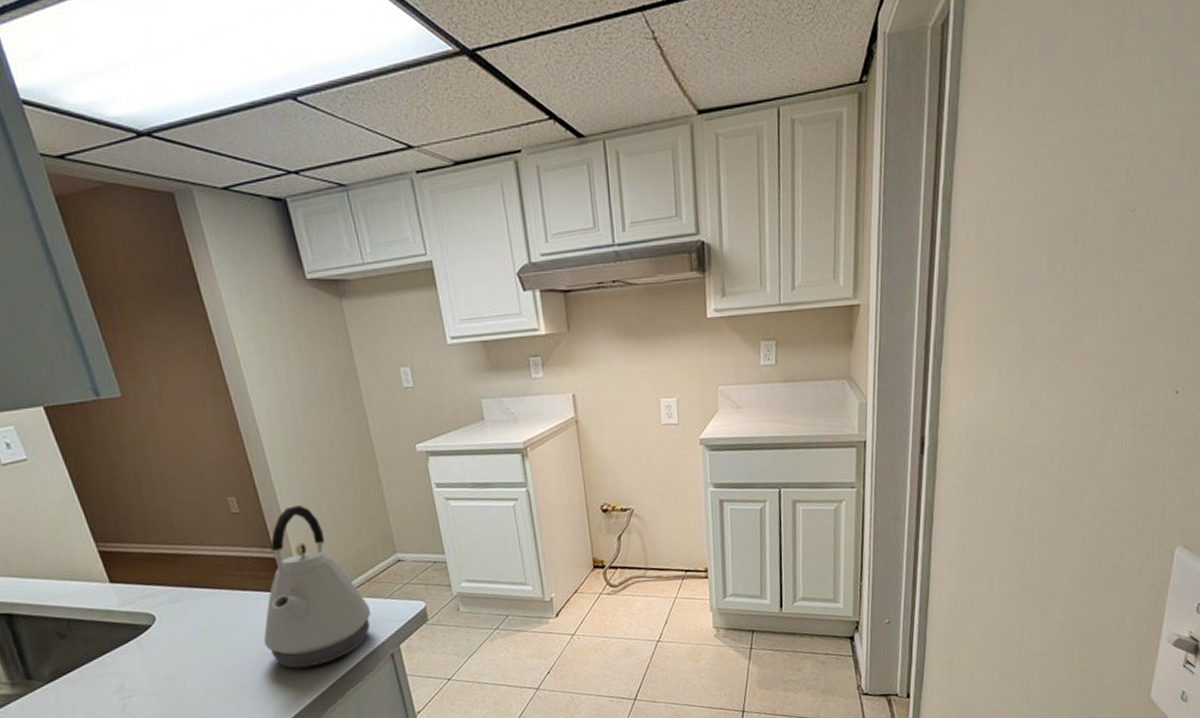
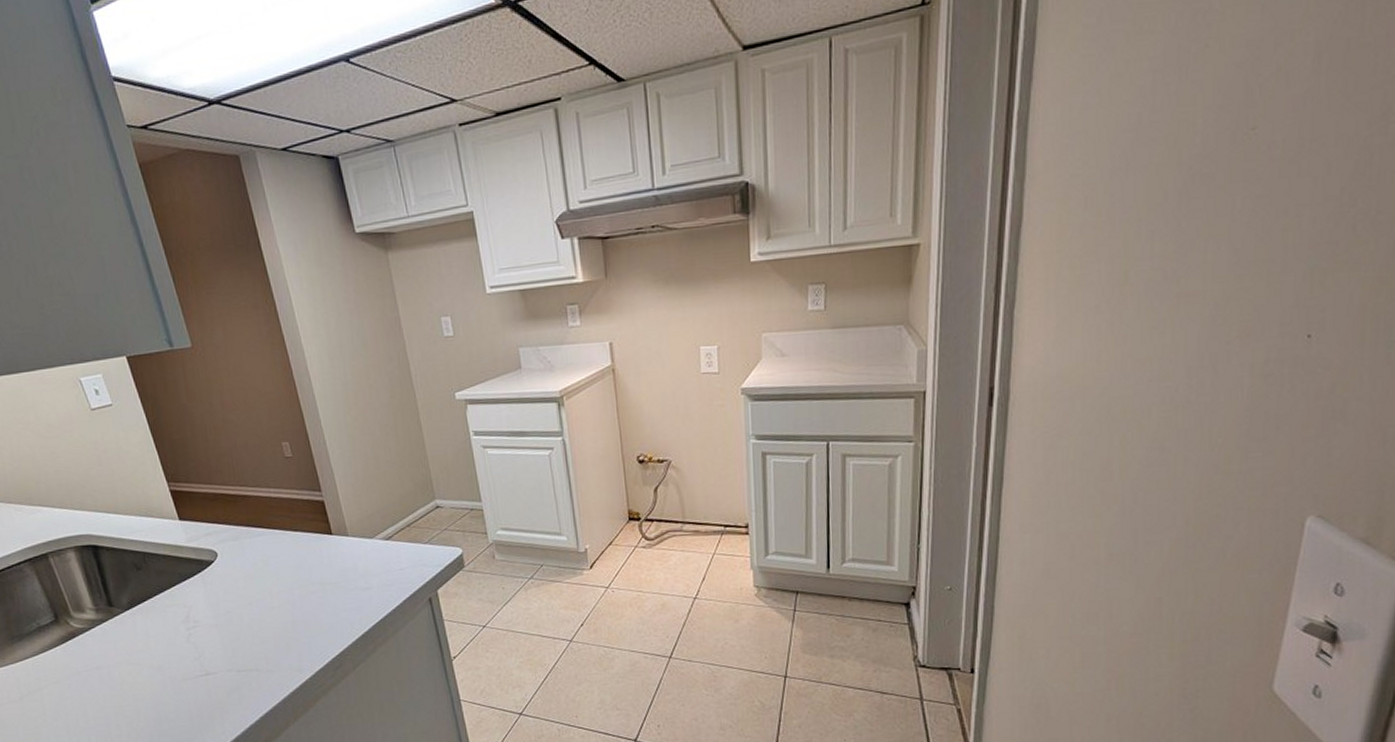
kettle: present [263,505,372,669] -> none [312,451,411,608]

